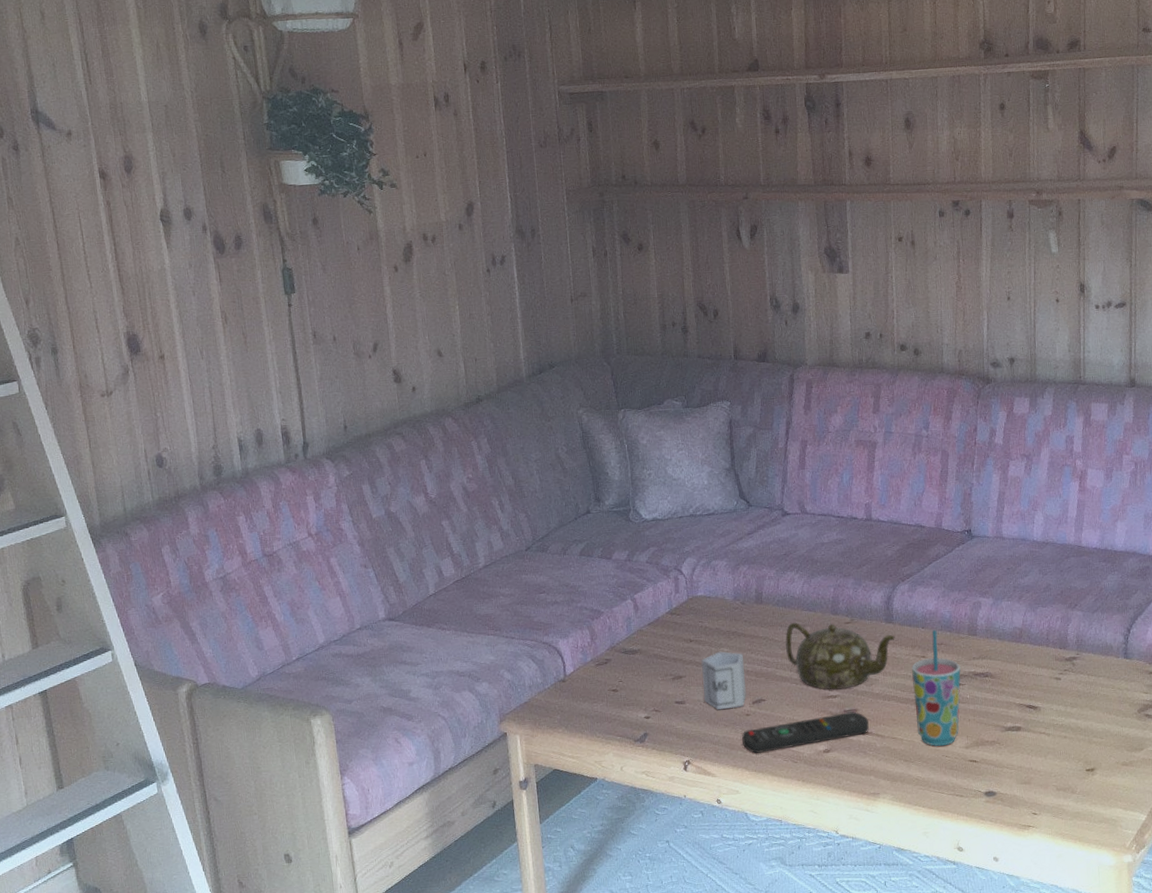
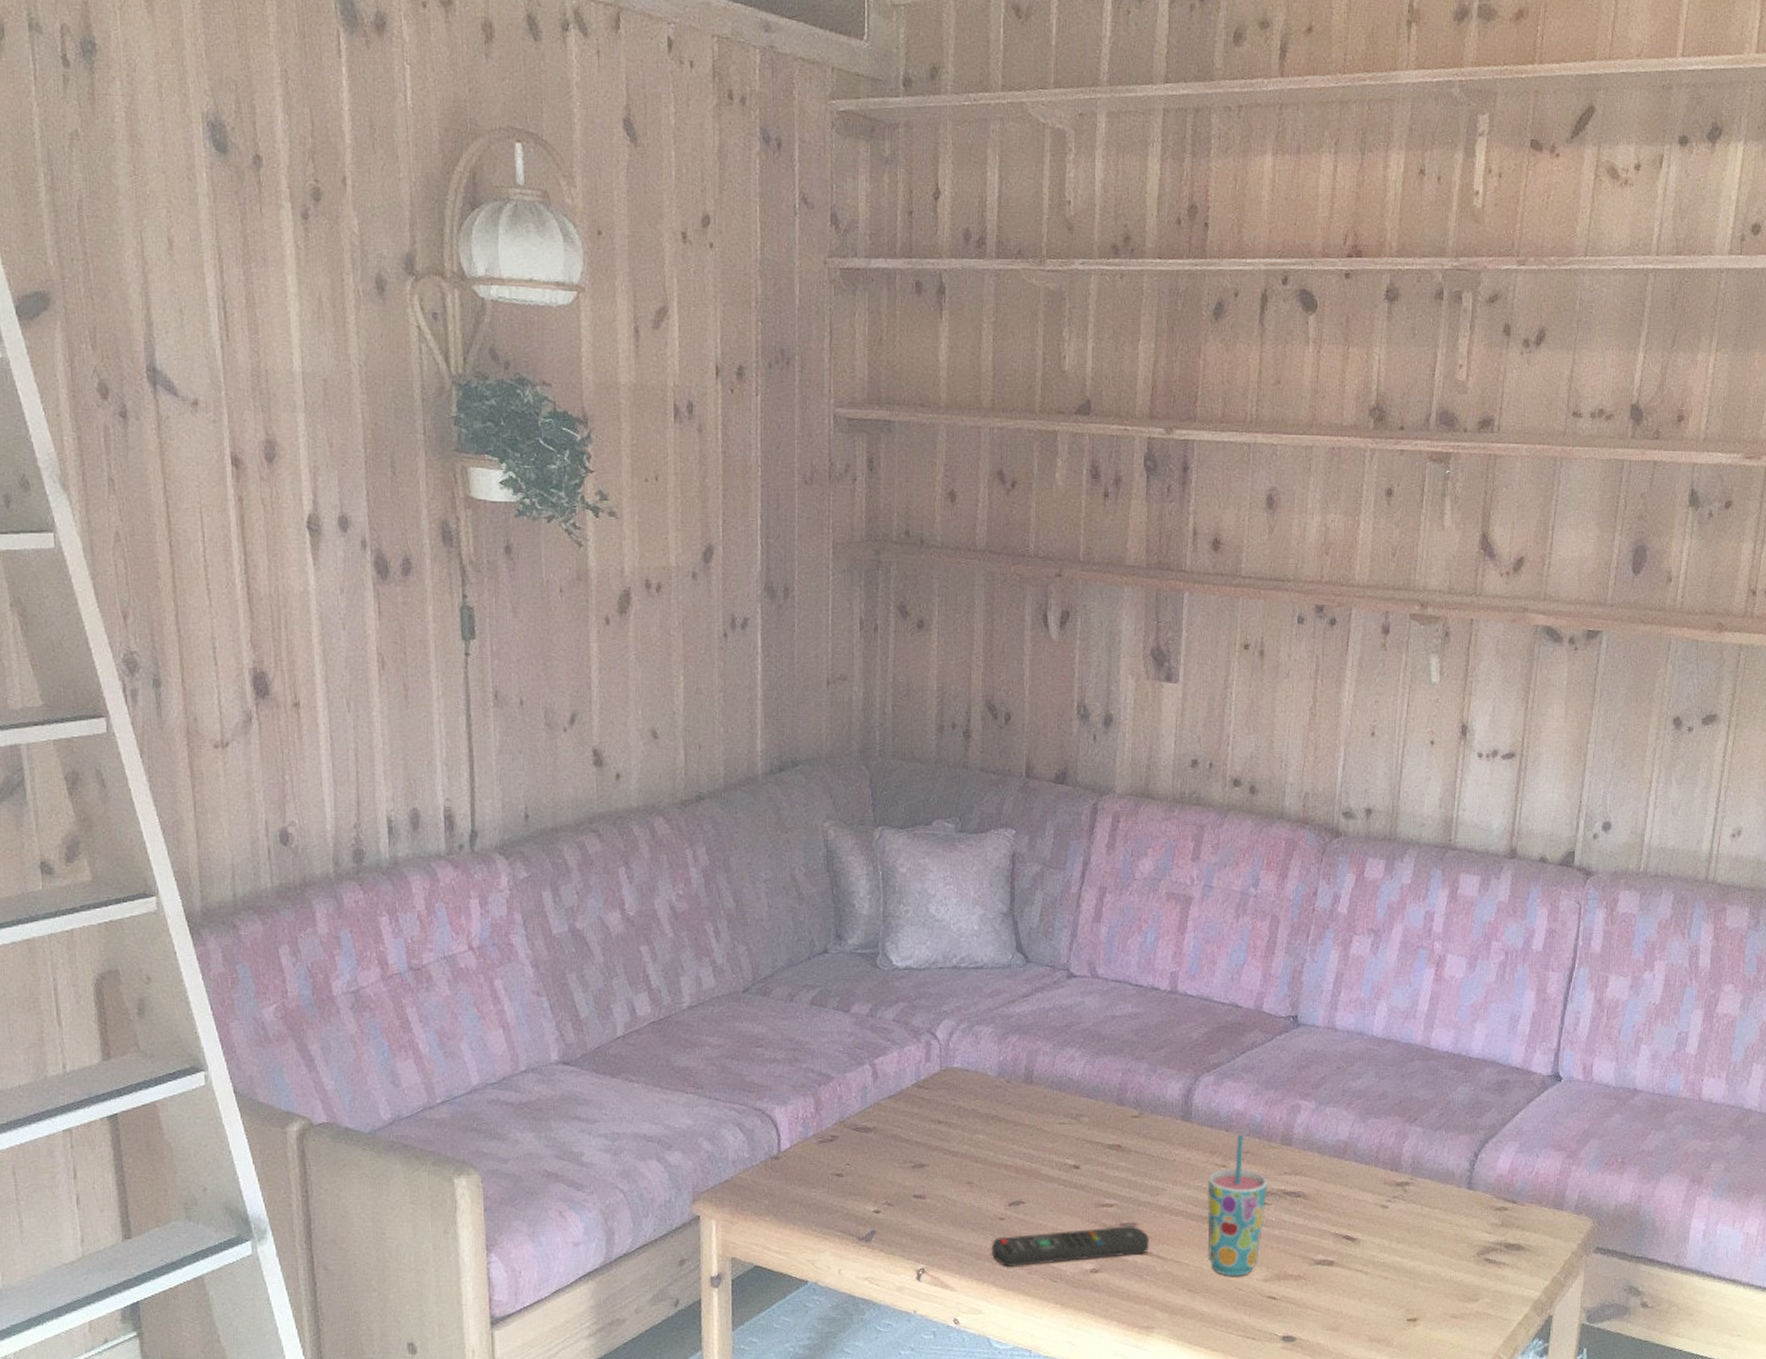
cup: present [701,651,746,710] -> none [949,1138,1004,1210]
teapot: present [785,622,895,690] -> none [1056,1110,1192,1197]

